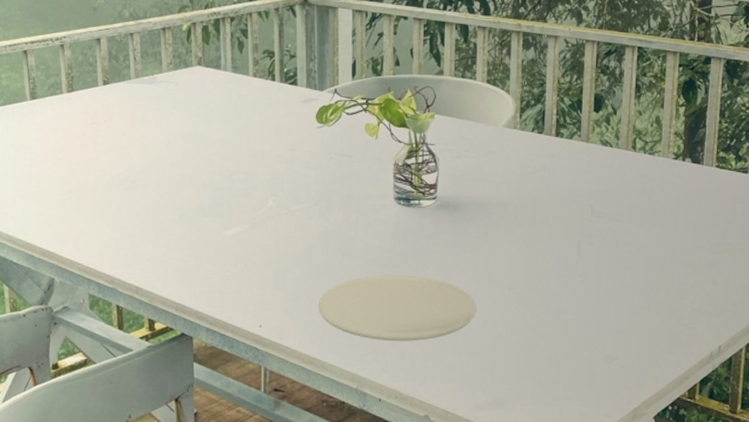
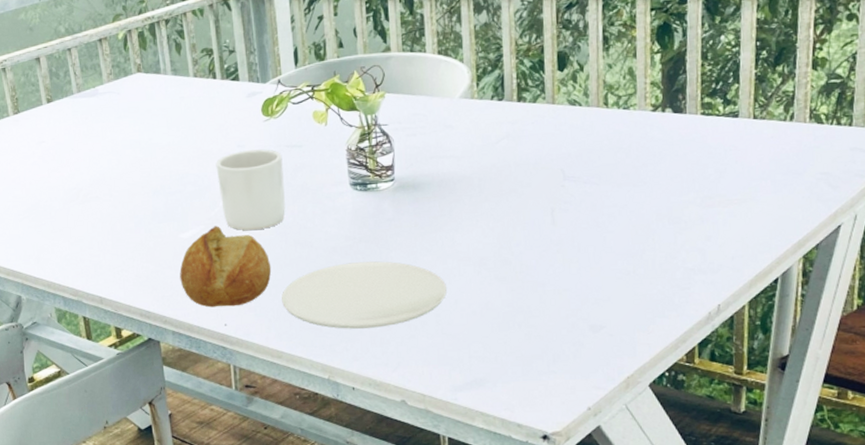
bread roll: none [219,226,311,308] -> present [179,226,272,308]
mug: none [266,154,332,234] -> present [216,149,286,231]

